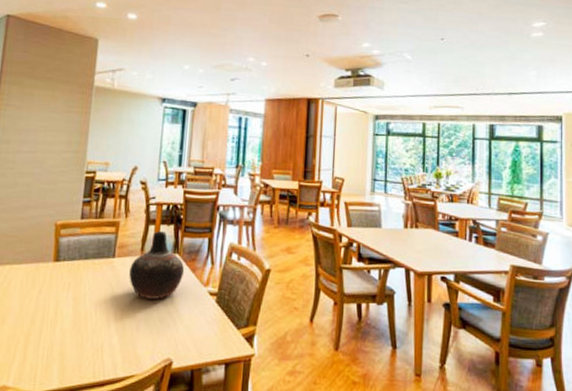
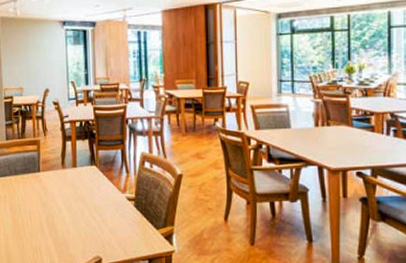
vase: present [129,231,185,299] -> none [54,146,103,206]

